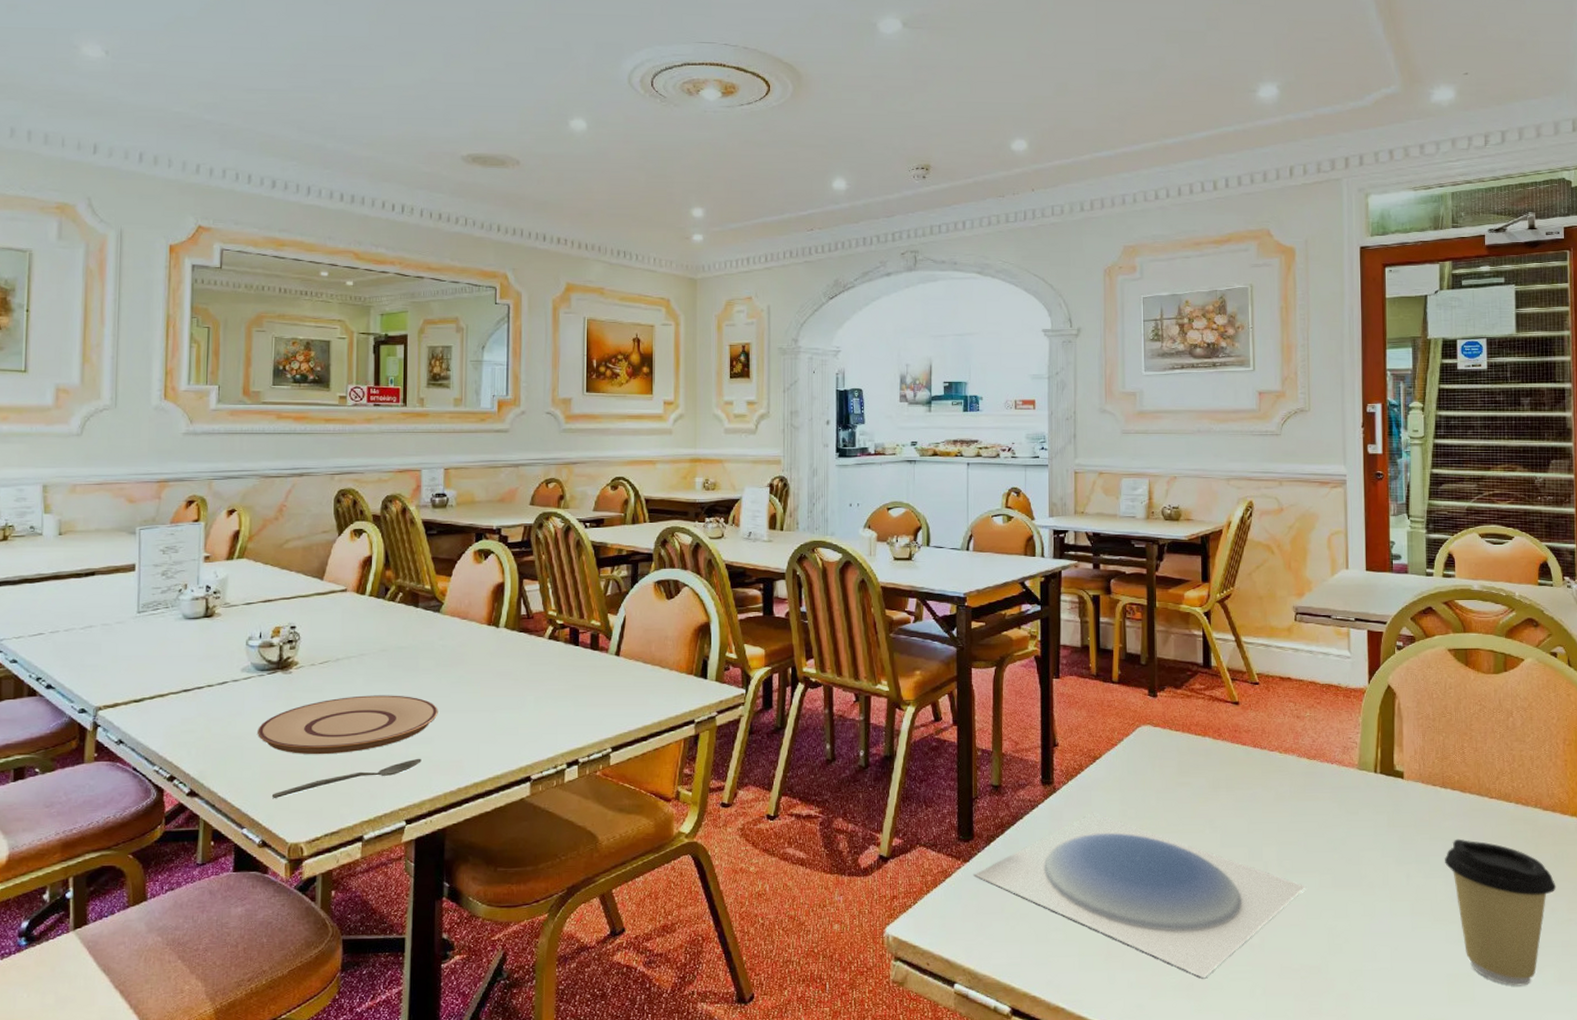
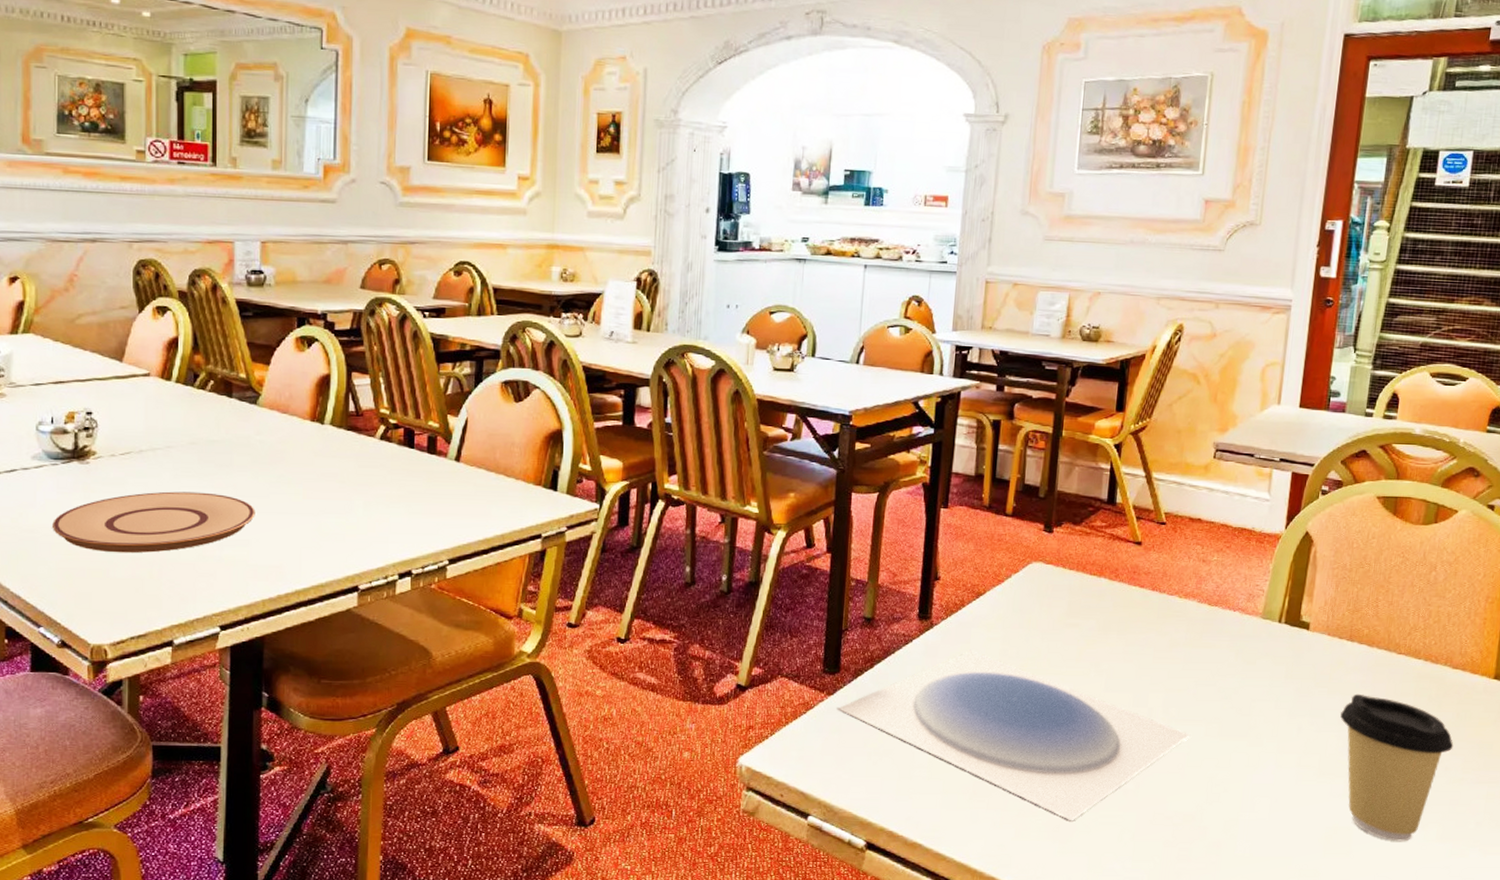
spoon: present [271,758,421,798] -> none [70,561,237,597]

